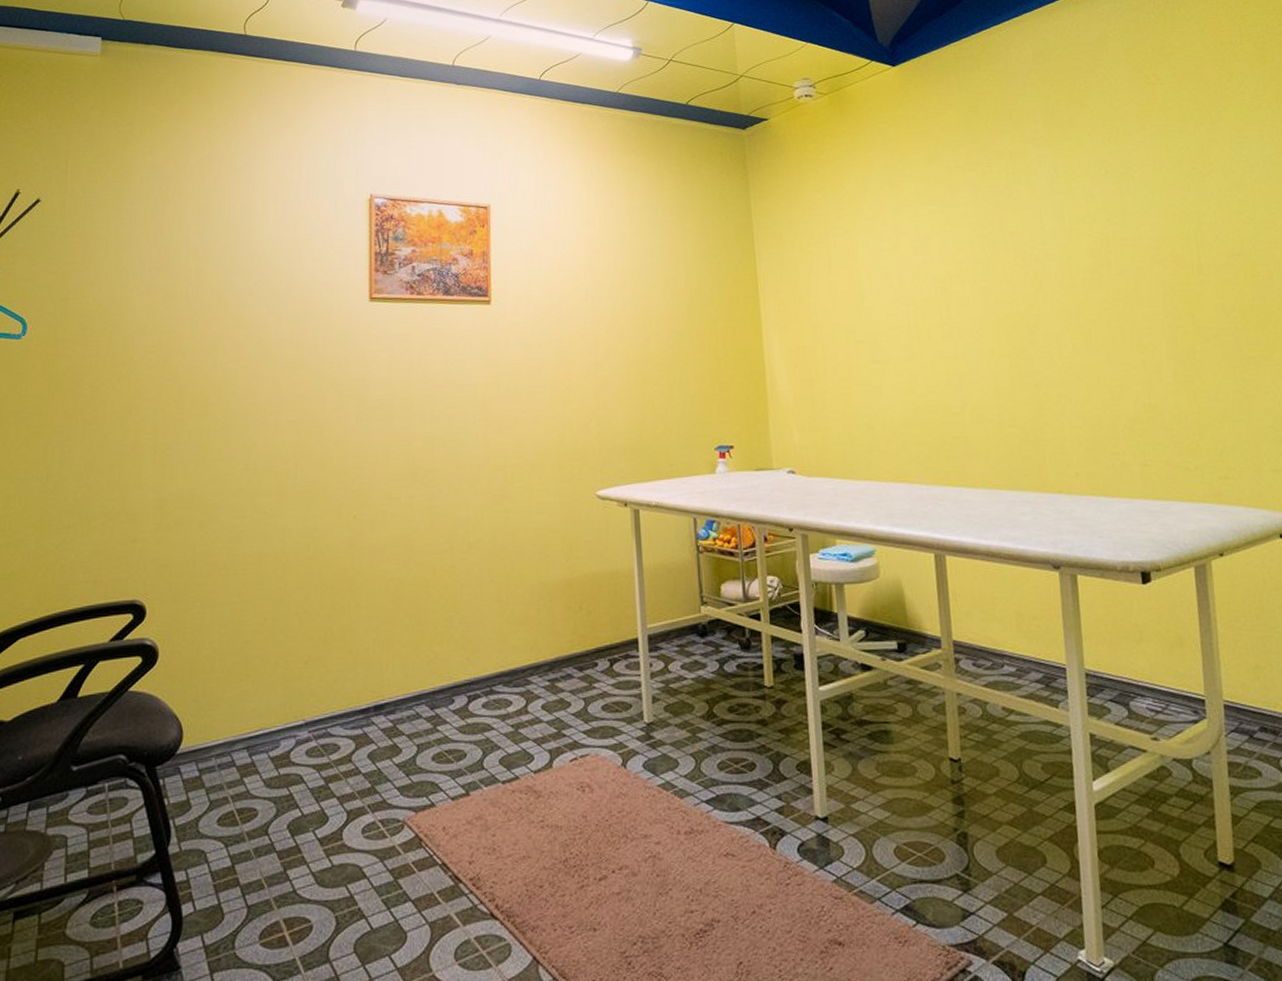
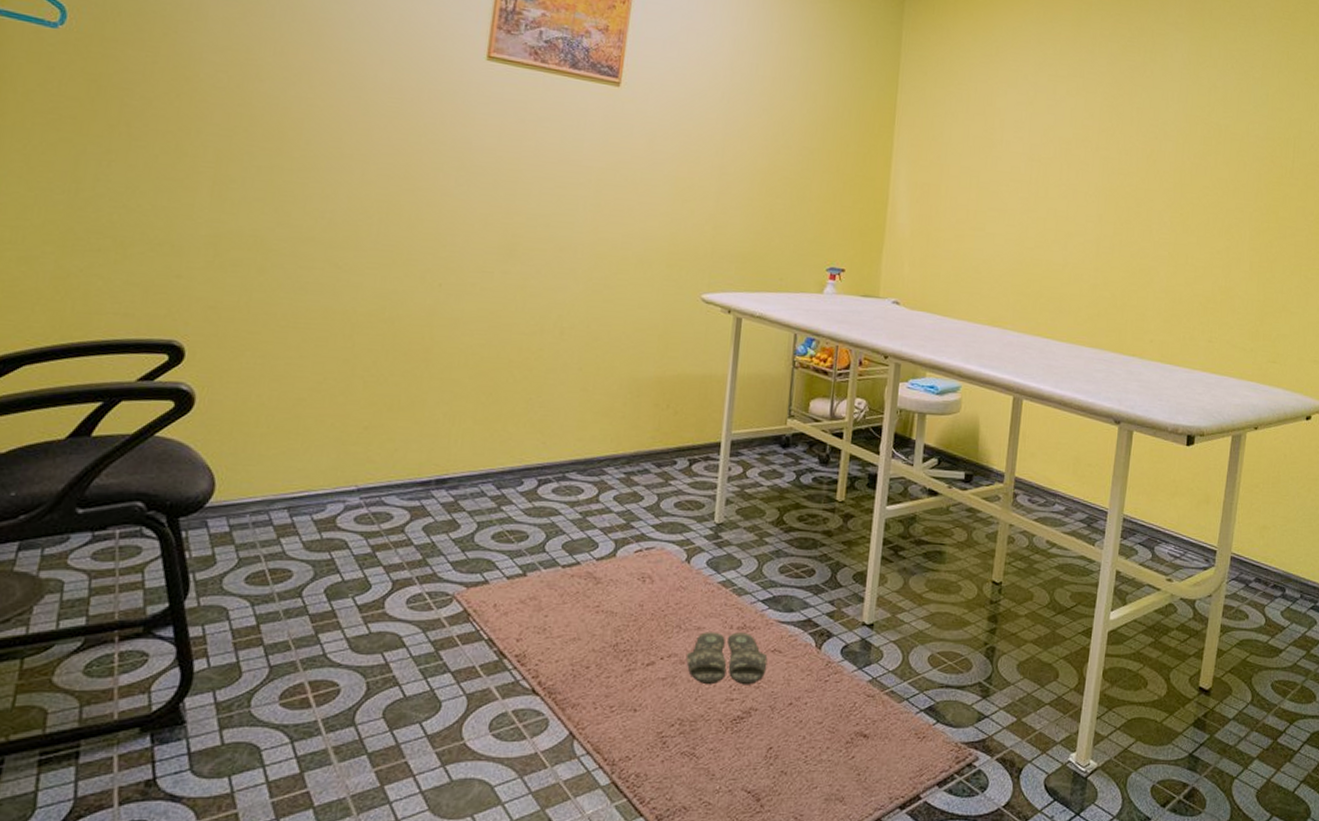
slippers: none [638,837,722,896] -> present [686,632,768,684]

